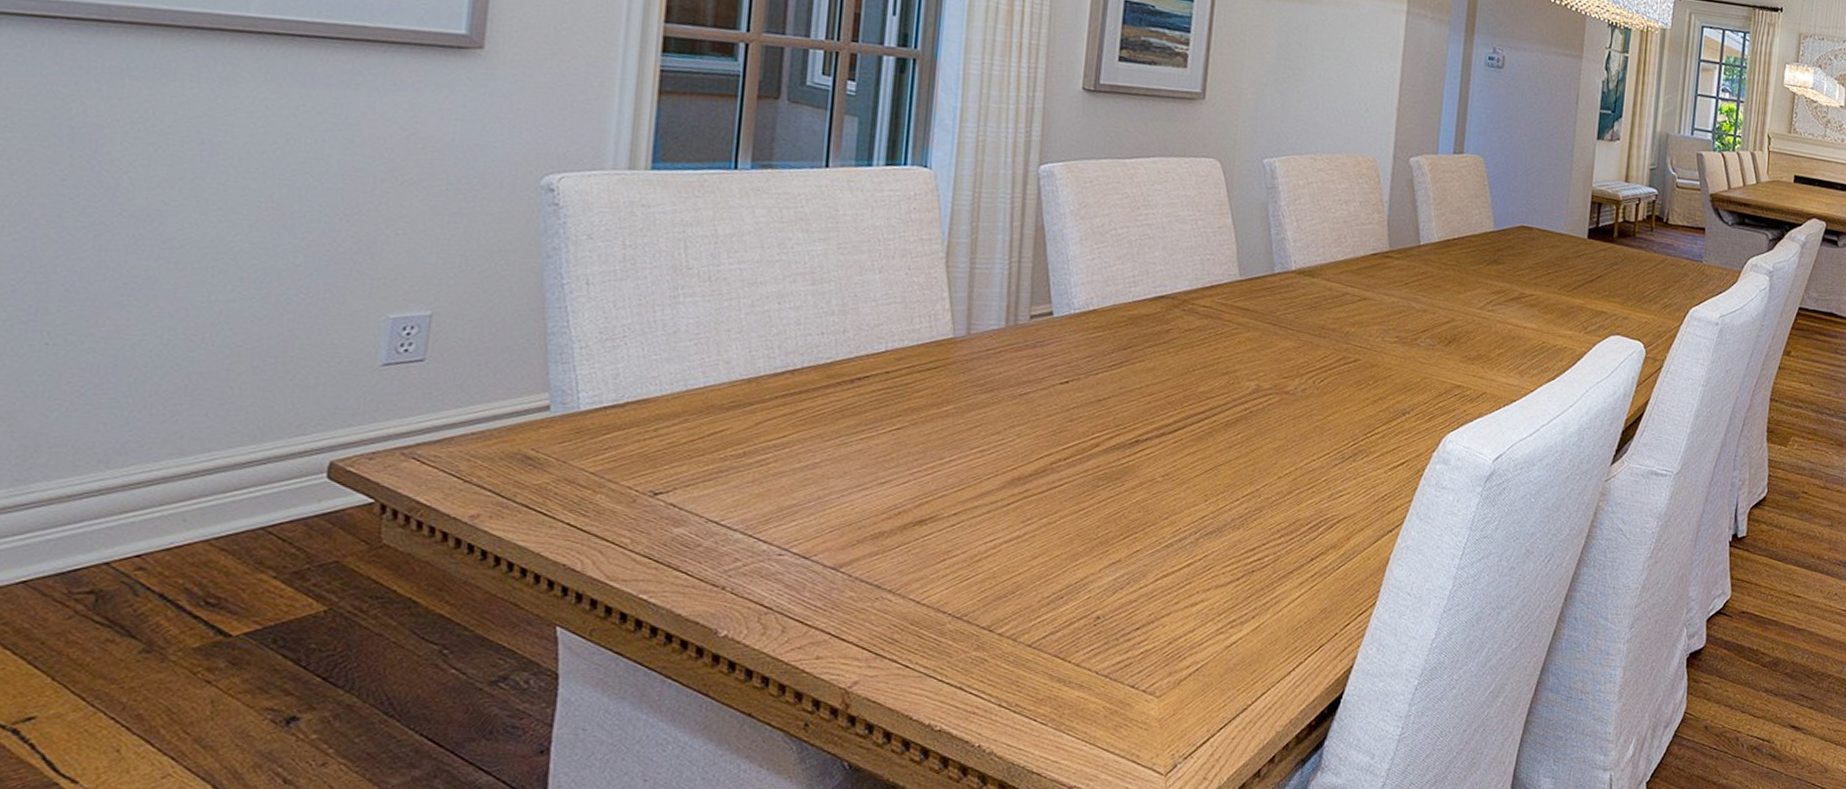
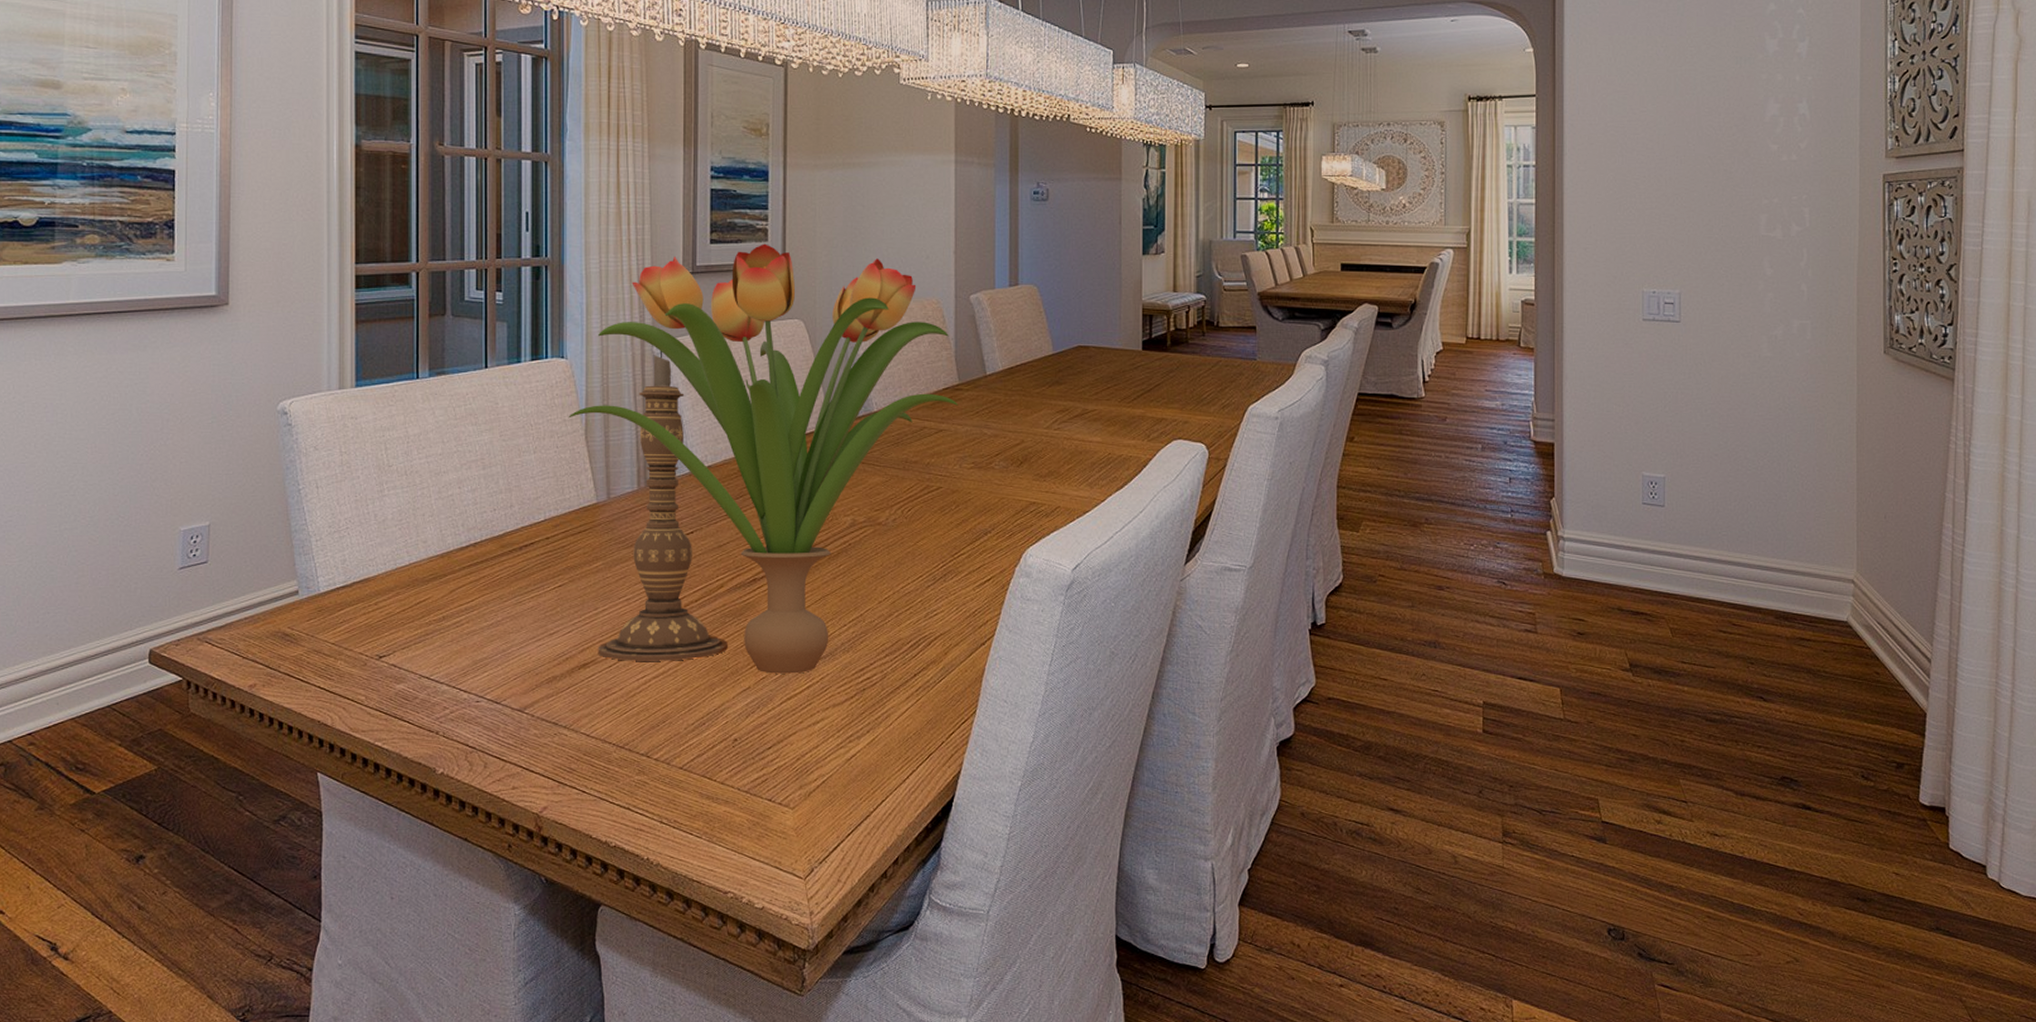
flower arrangement: none [926,70,1387,549] -> present [568,244,959,674]
candlestick: none [939,174,1099,525] -> present [598,351,728,661]

